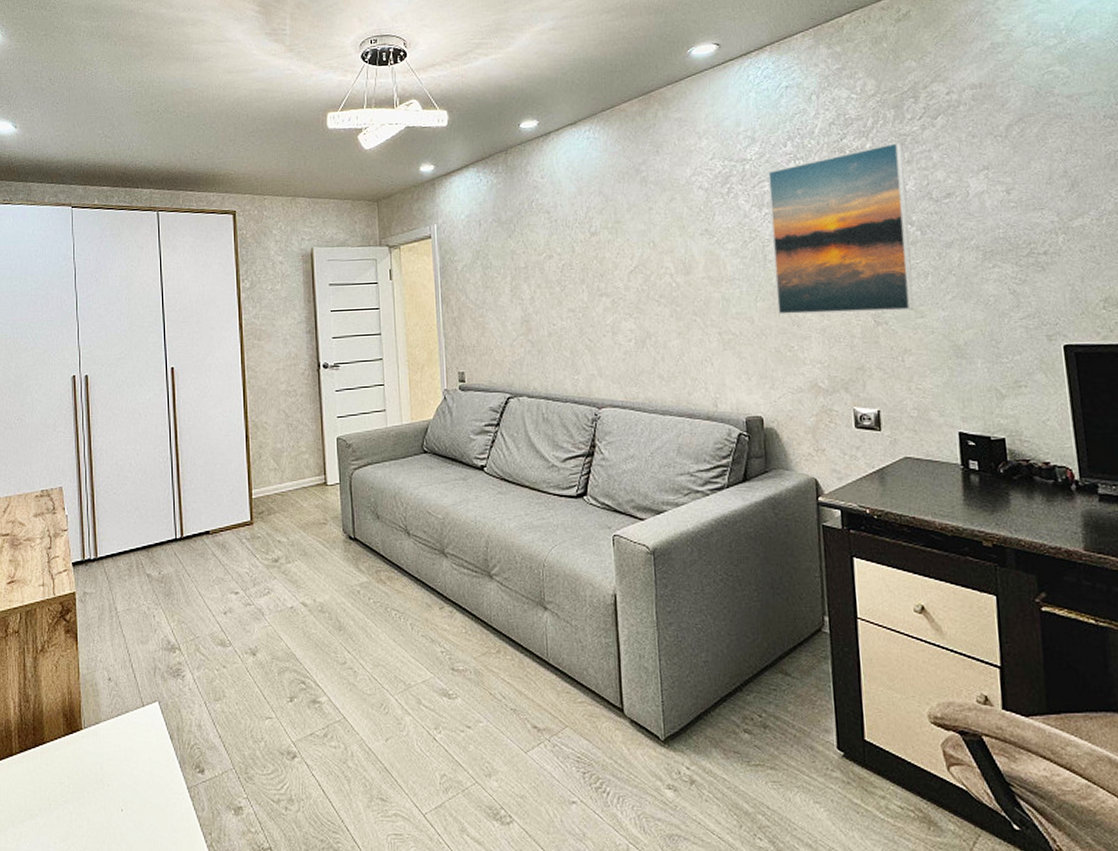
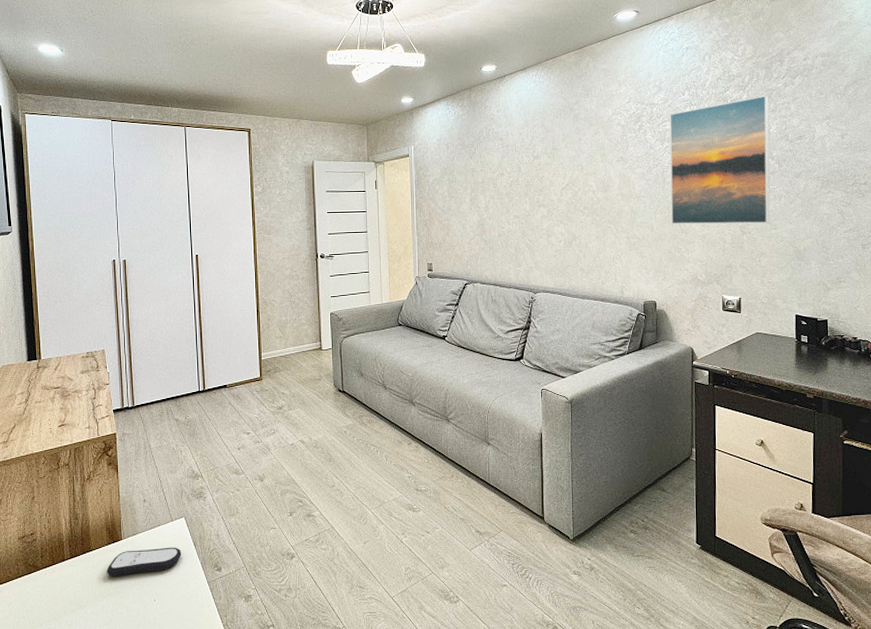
remote control: none [63,740,155,777] -> present [106,547,182,576]

